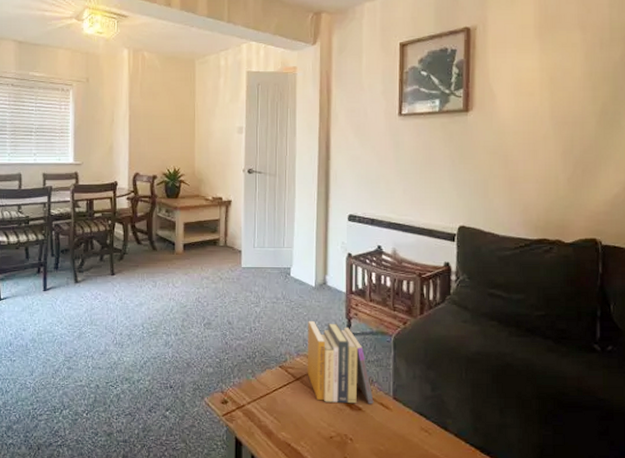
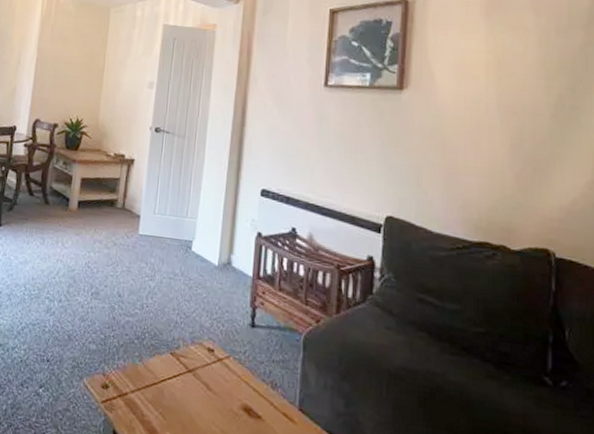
books: present [307,320,374,404] -> none [201,303,276,413]

